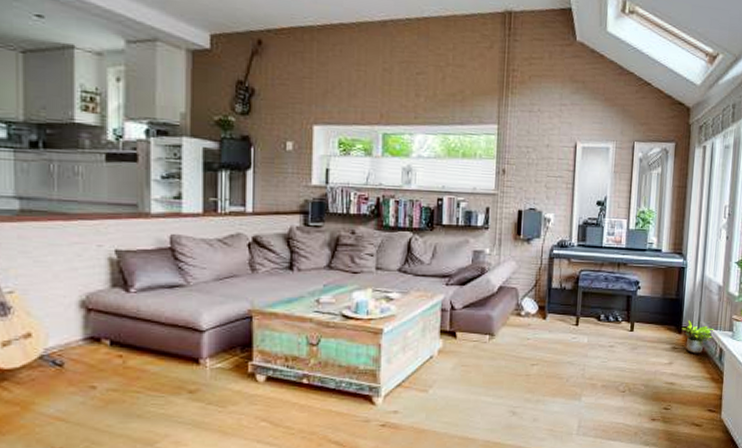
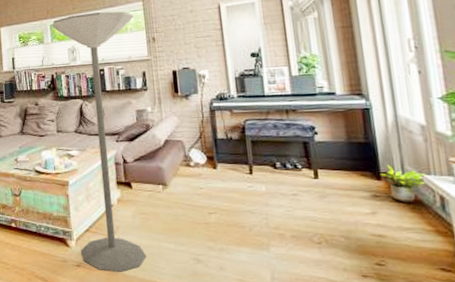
floor lamp: none [385,126,486,430] -> present [52,11,147,272]

